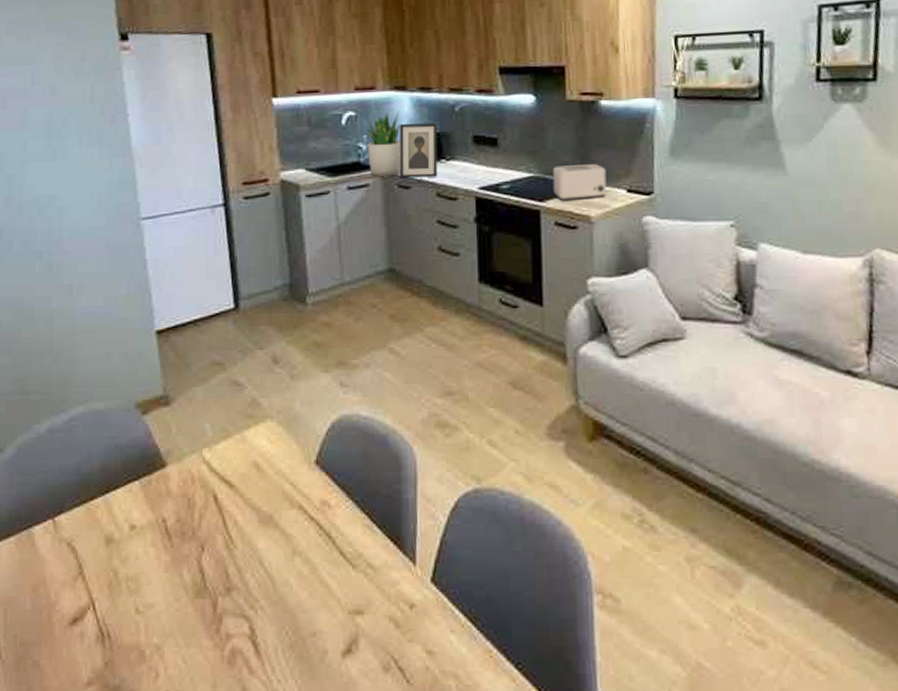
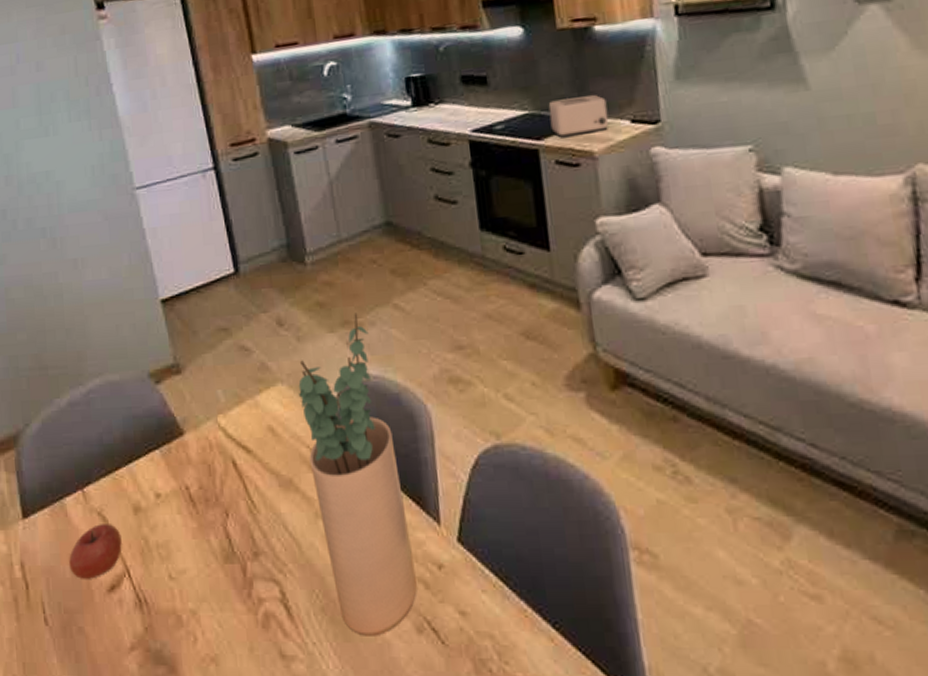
fruit: none [31,555,90,611] -> present [69,524,122,579]
vase: none [288,354,387,674] -> present [298,312,417,636]
planter: present [366,111,402,177] -> none [349,56,389,127]
picture frame: present [399,123,438,178] -> none [383,66,427,127]

